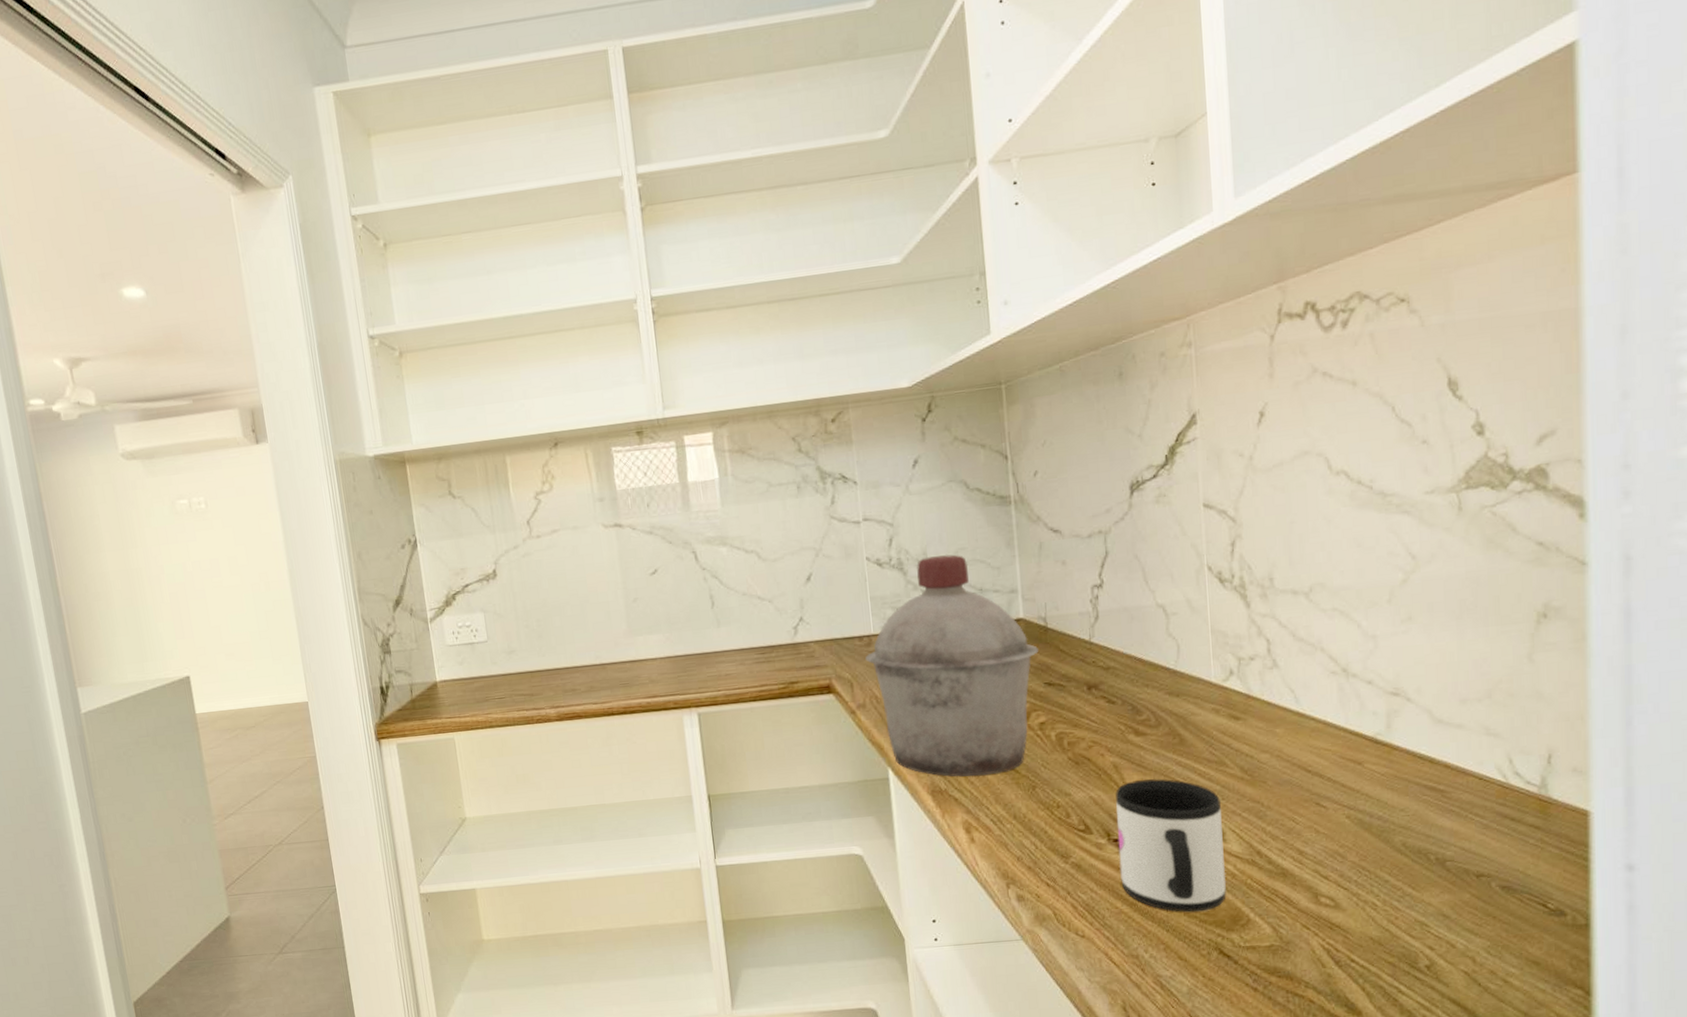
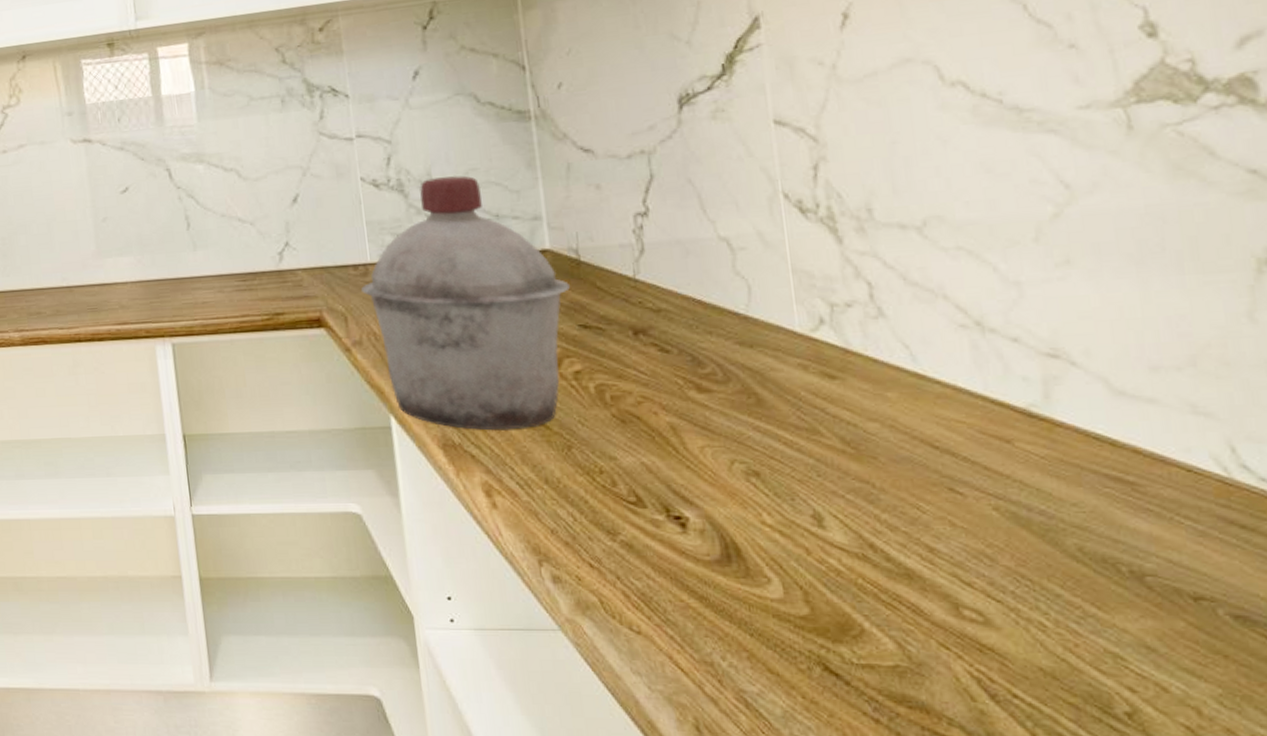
mug: present [1115,778,1226,913] -> none [674,446,830,614]

